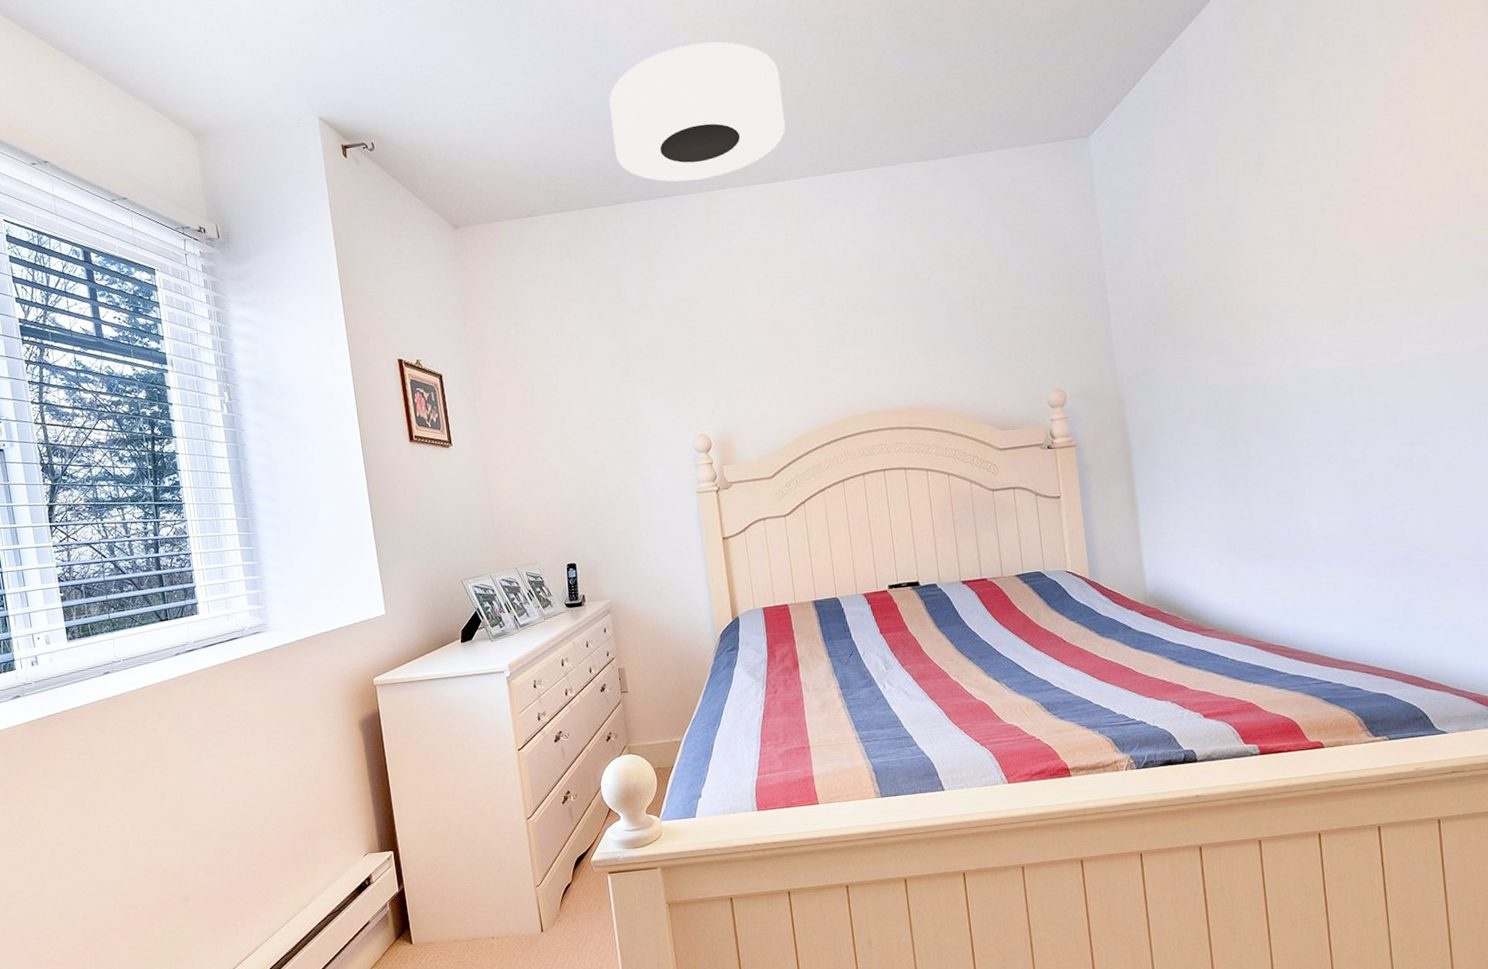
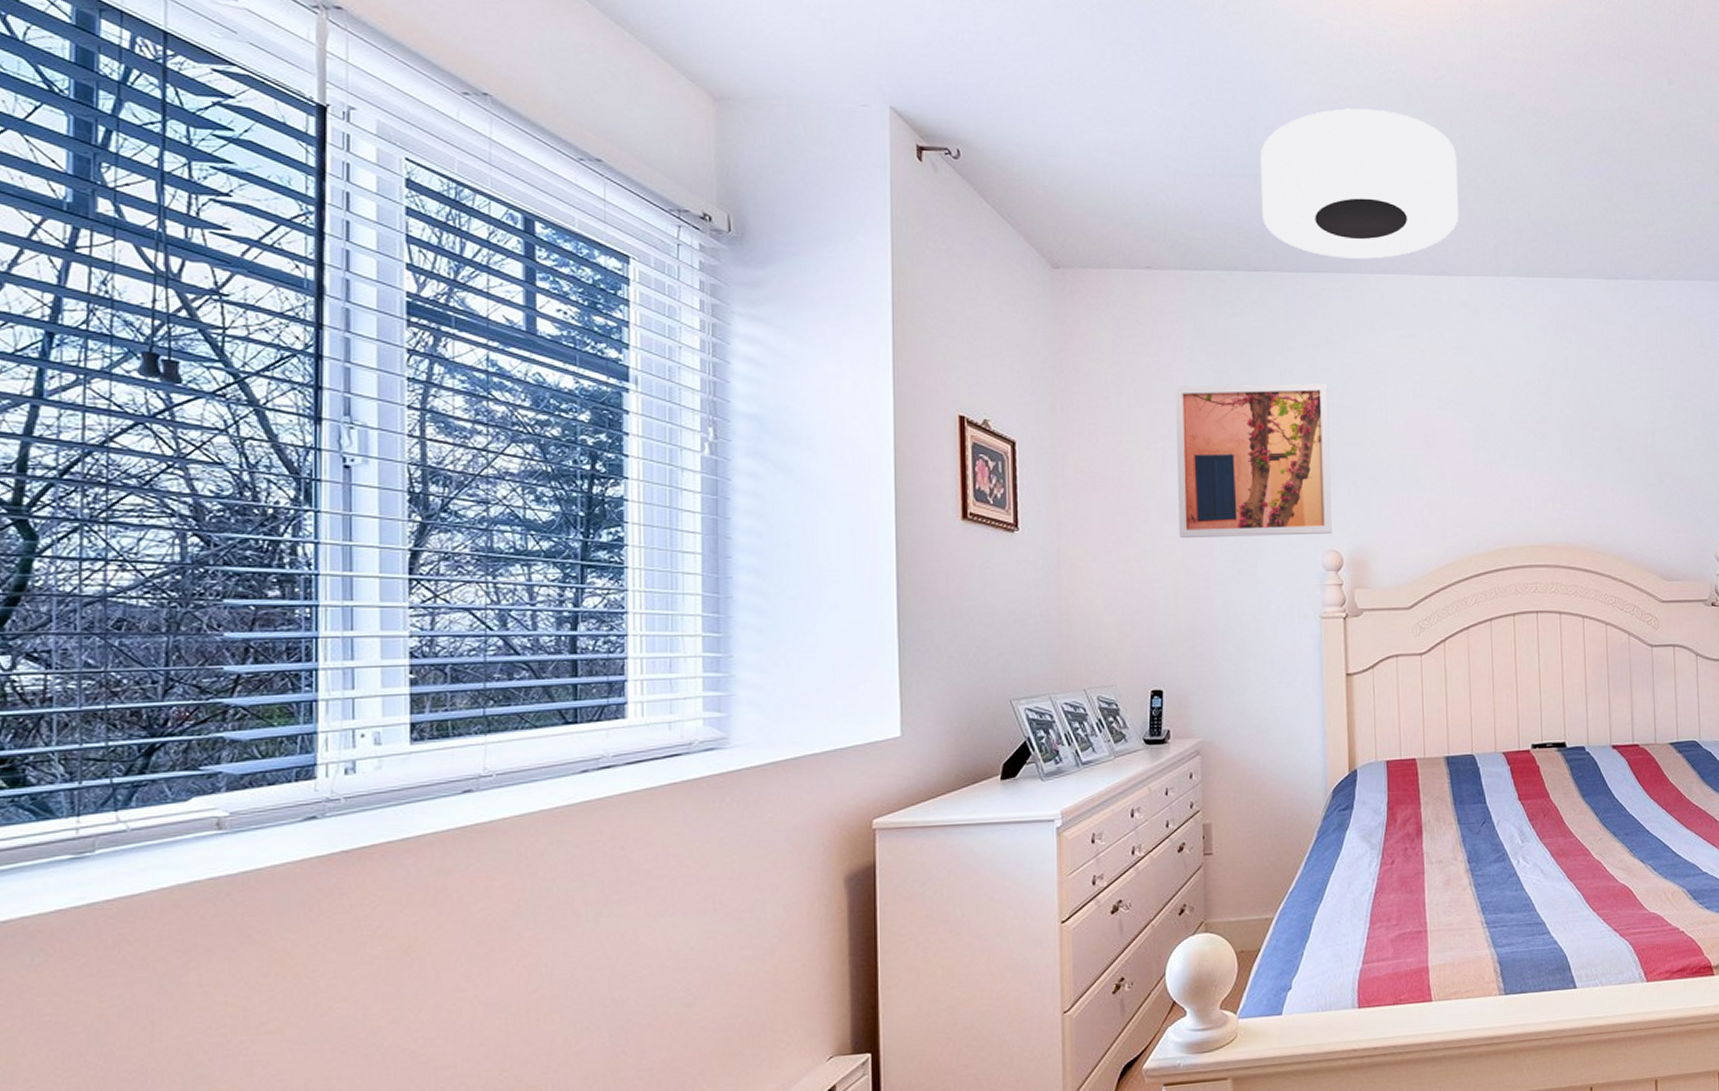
wall art: none [560,292,700,439] -> present [1175,383,1332,539]

